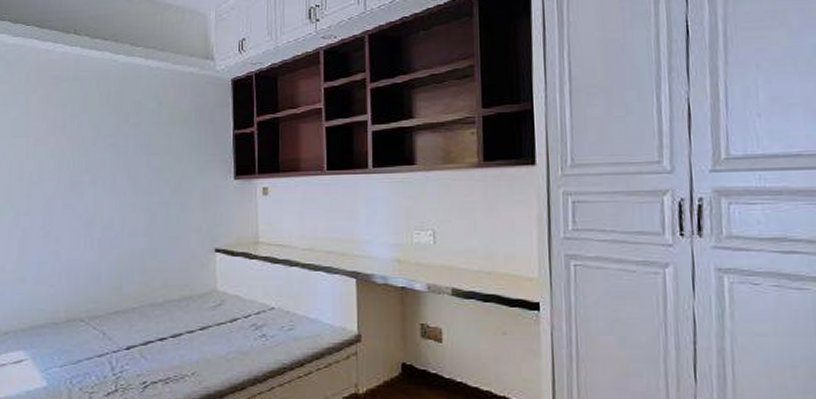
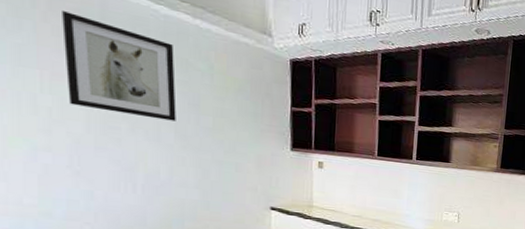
wall art: none [45,79,130,167] -> present [62,9,176,122]

